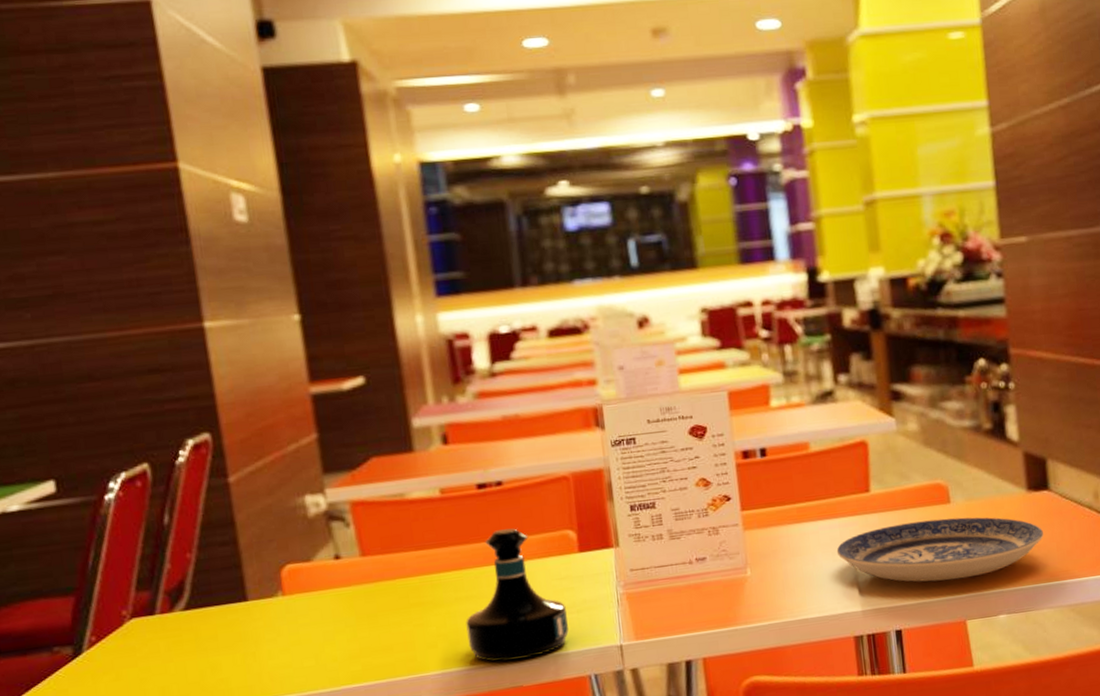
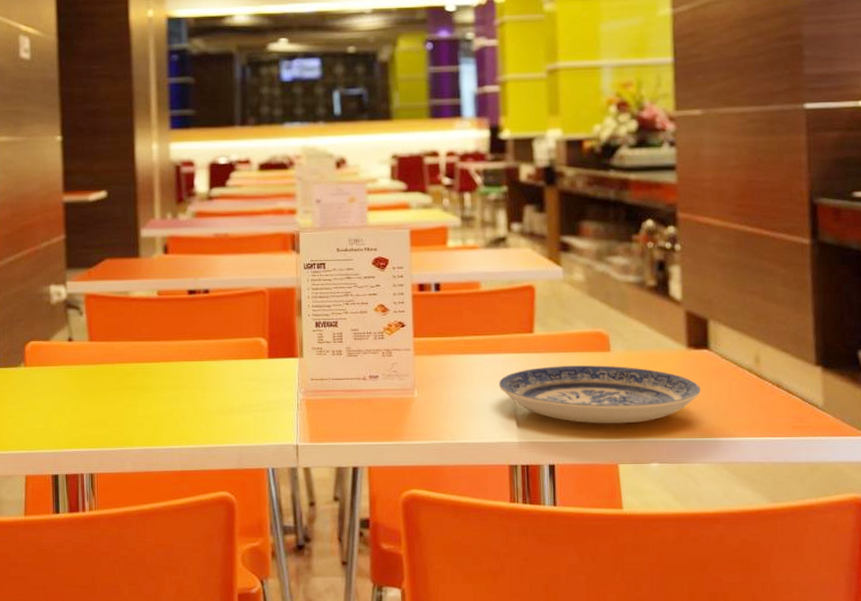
tequila bottle: present [466,528,569,662] -> none [168,331,253,447]

